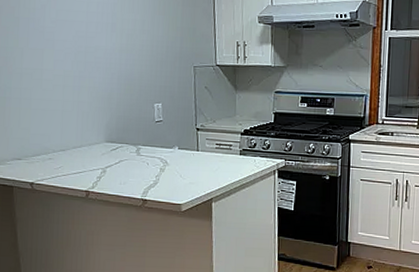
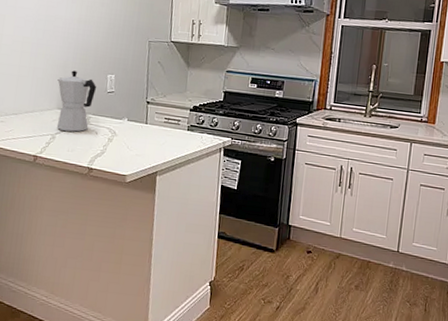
moka pot: none [103,102,143,164] -> present [56,70,96,132]

